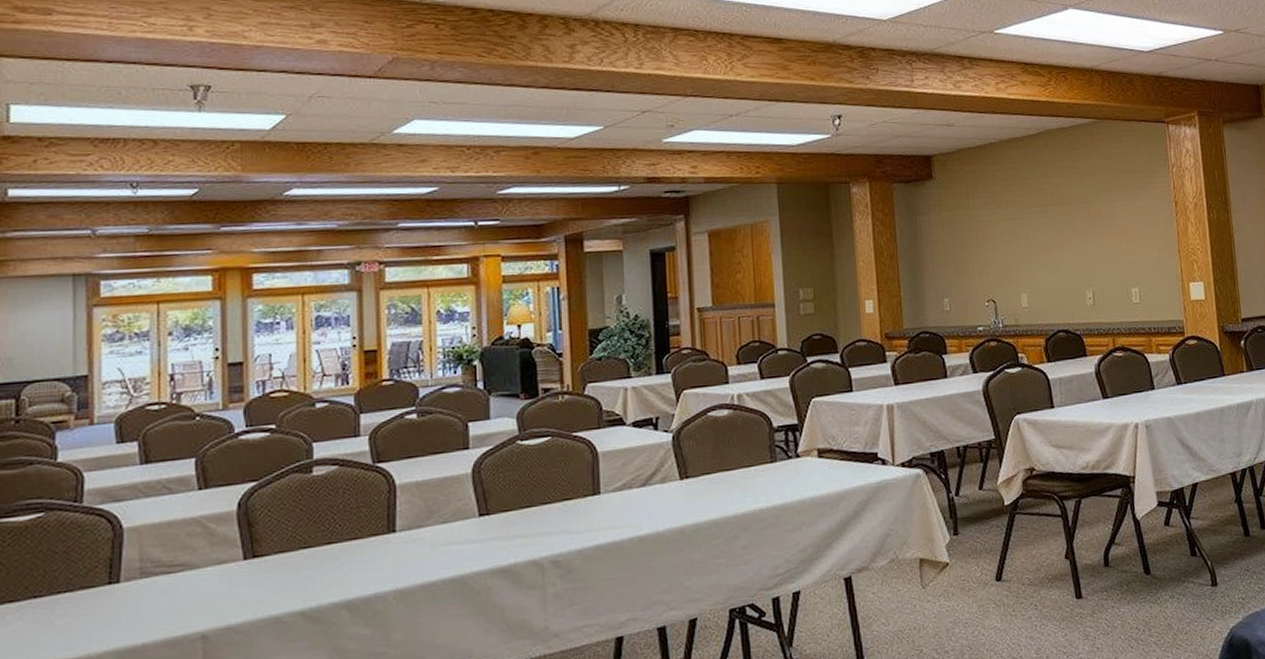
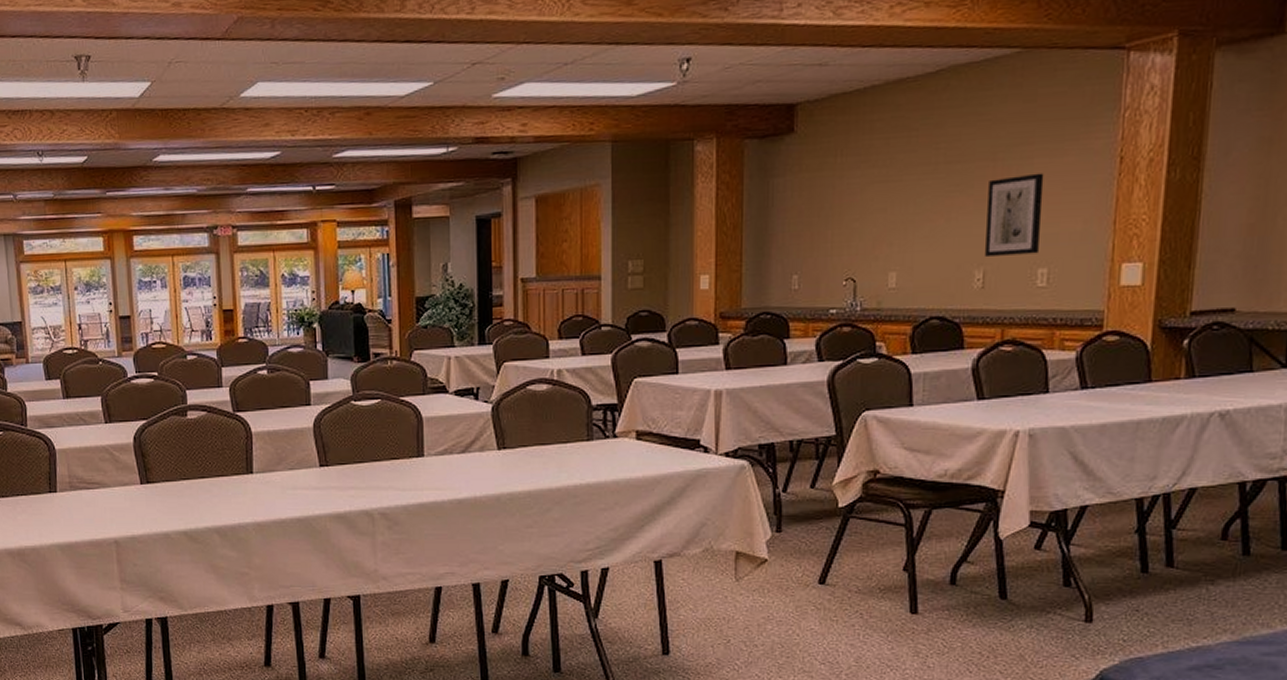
wall art: none [1086,213,1130,279] -> present [984,173,1044,256]

